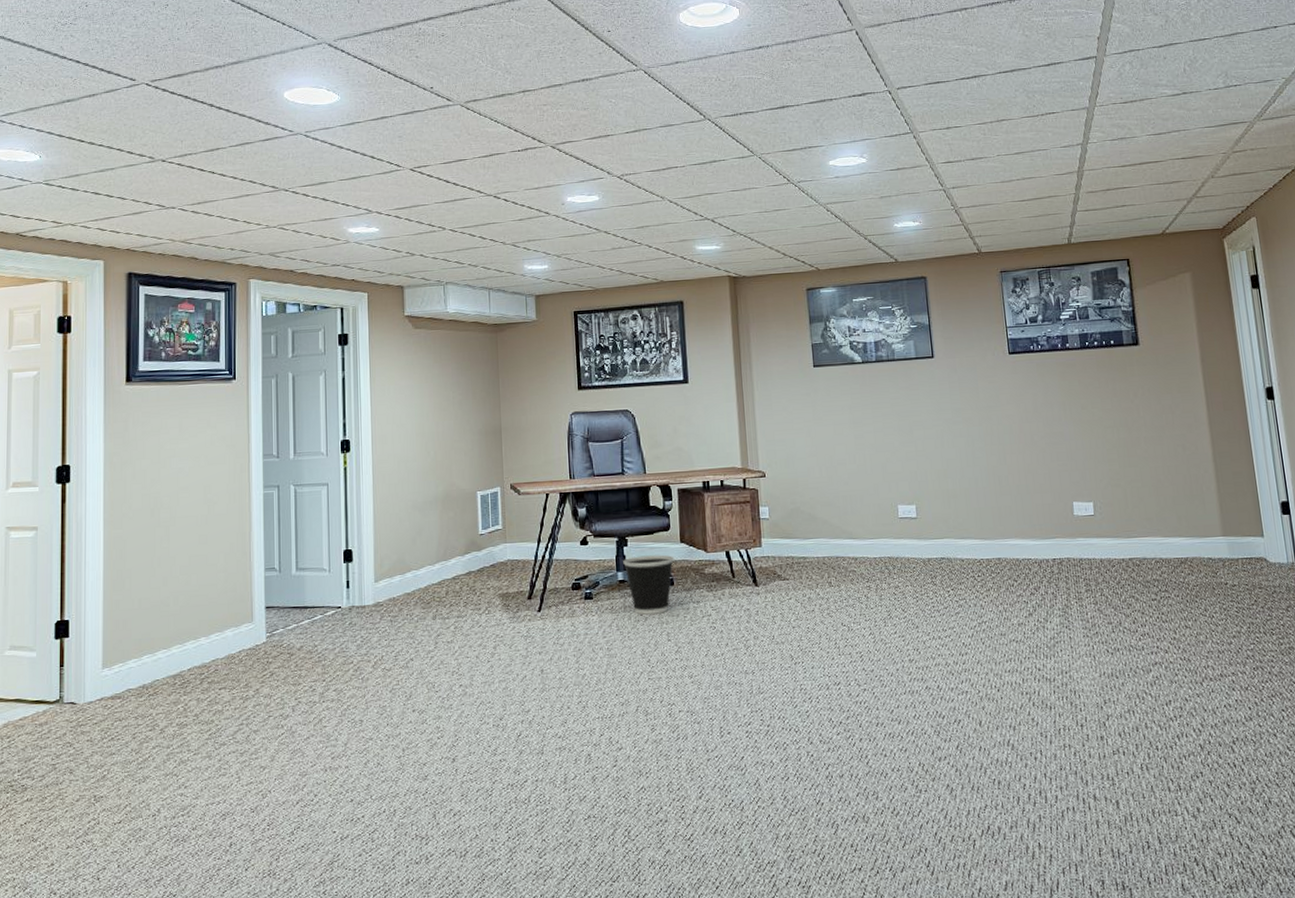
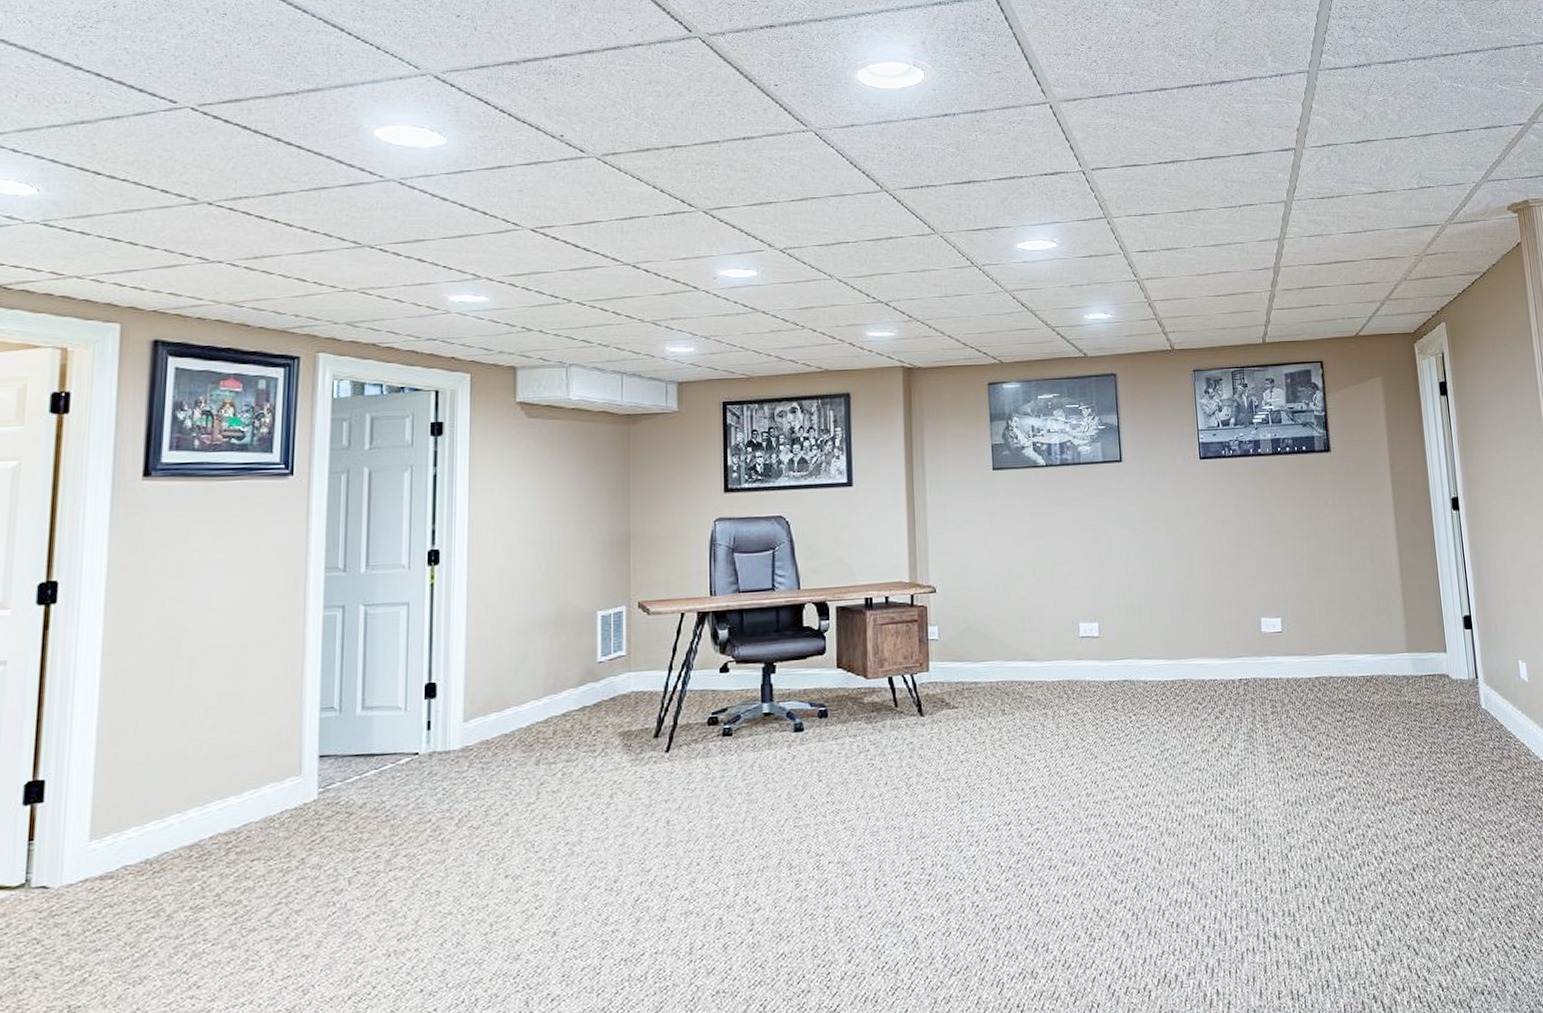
wastebasket: present [623,554,674,615] -> none [770,682,829,752]

